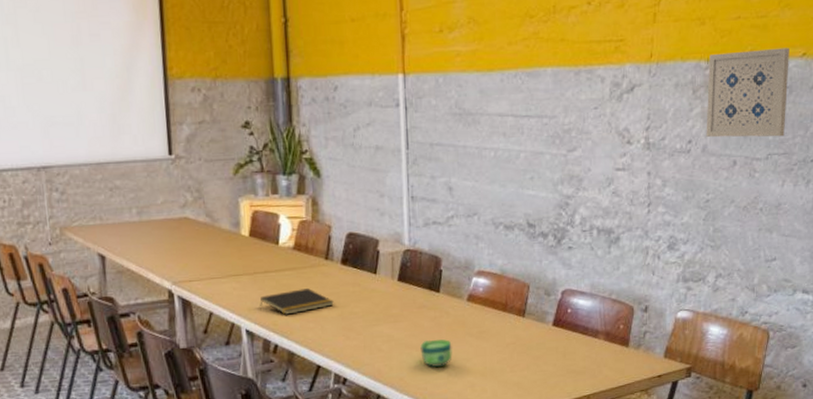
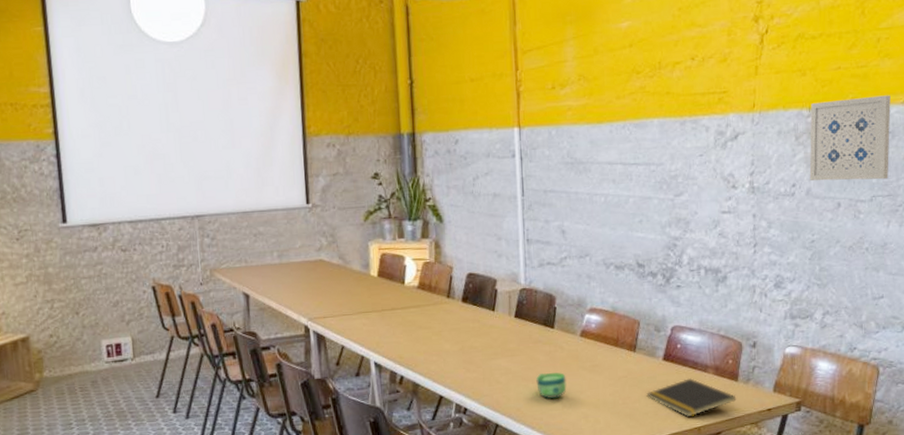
notepad: present [260,288,334,315] -> none [387,324,455,349]
notepad: none [535,344,627,386] -> present [646,378,737,418]

